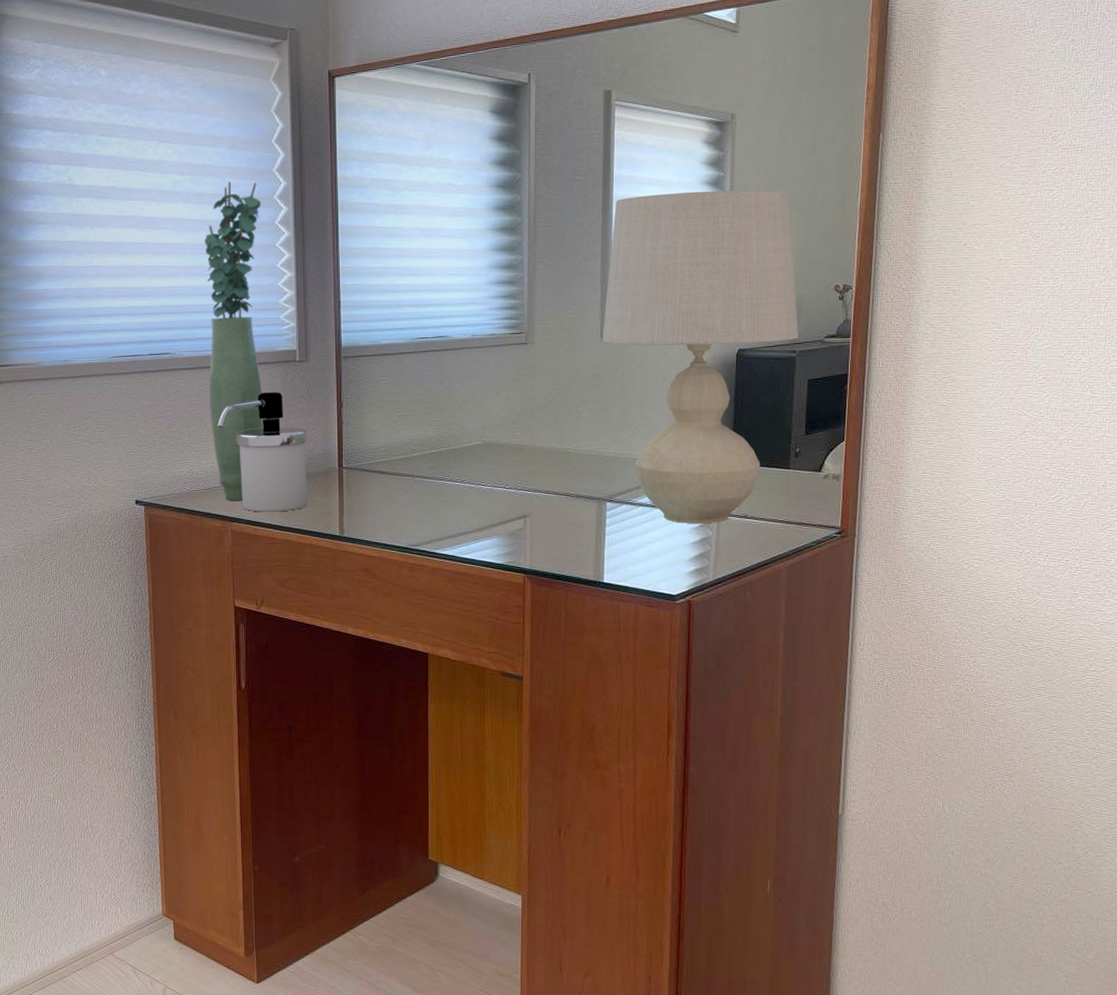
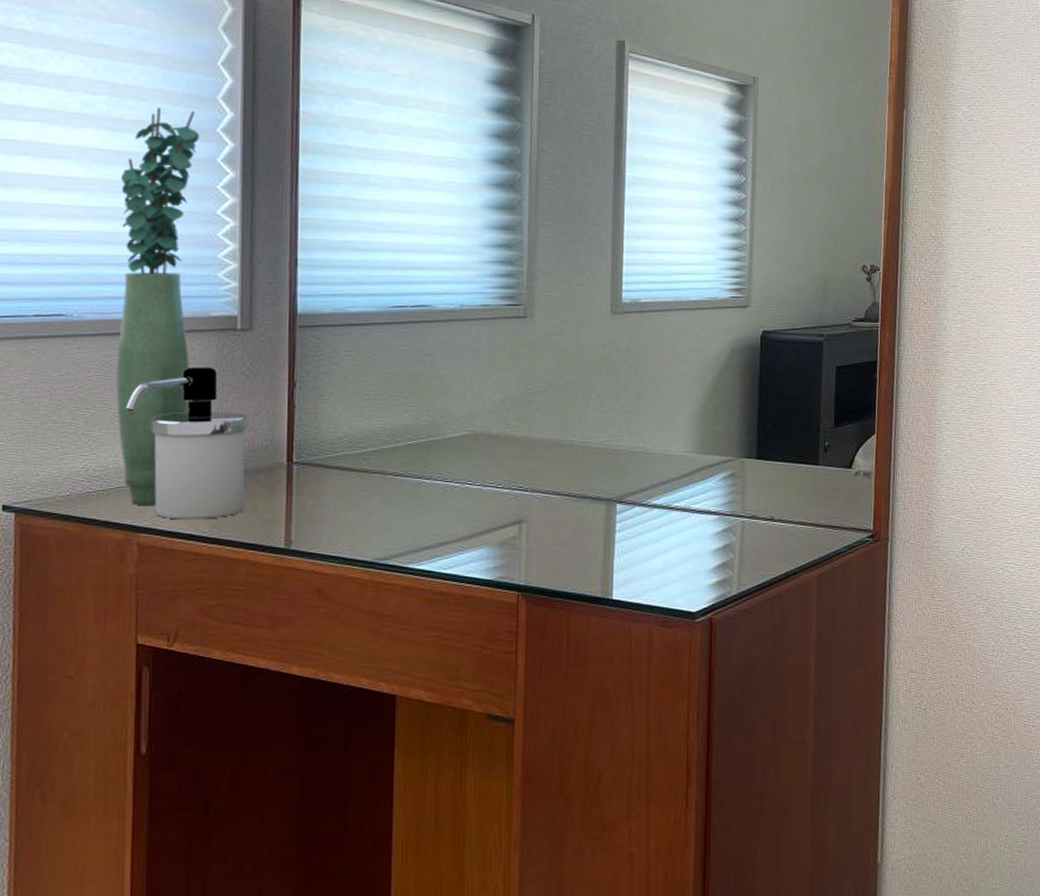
table lamp: present [602,189,799,524] -> none [613,156,826,529]

